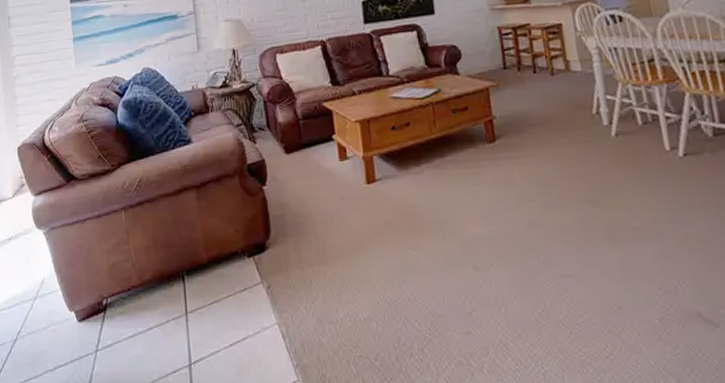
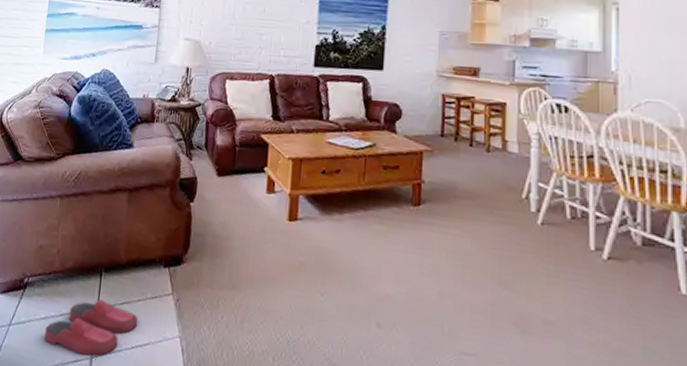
slippers: none [135,304,232,364] -> present [44,299,138,356]

